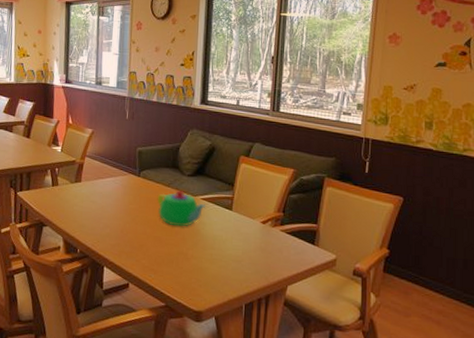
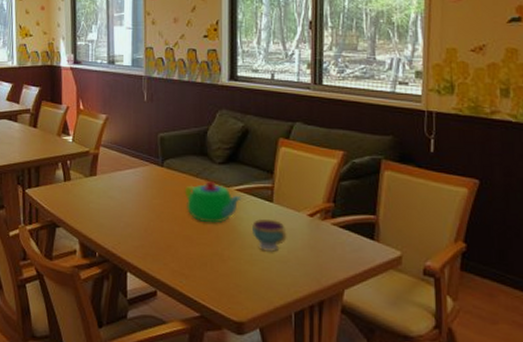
teacup: none [213,224,242,253] -> present [252,218,287,252]

